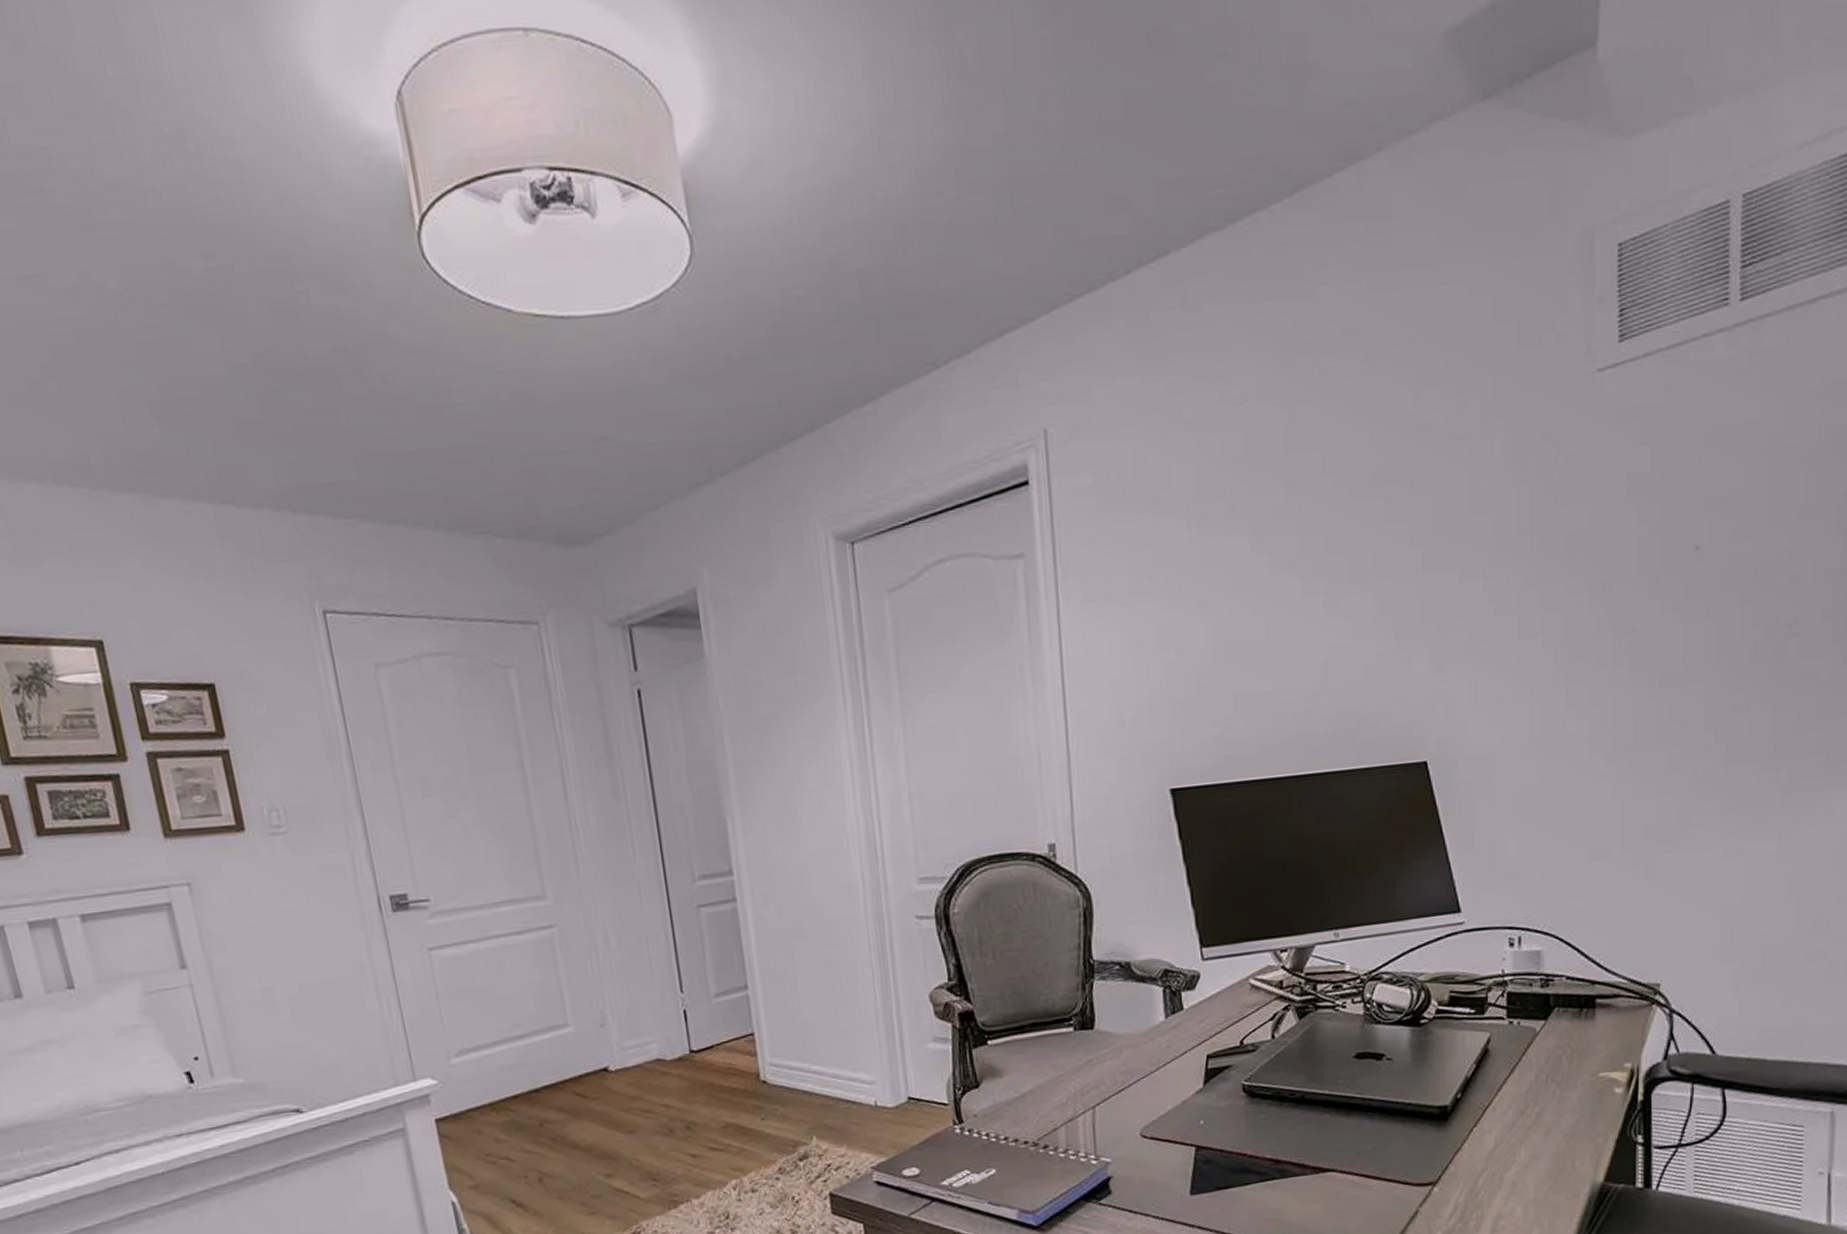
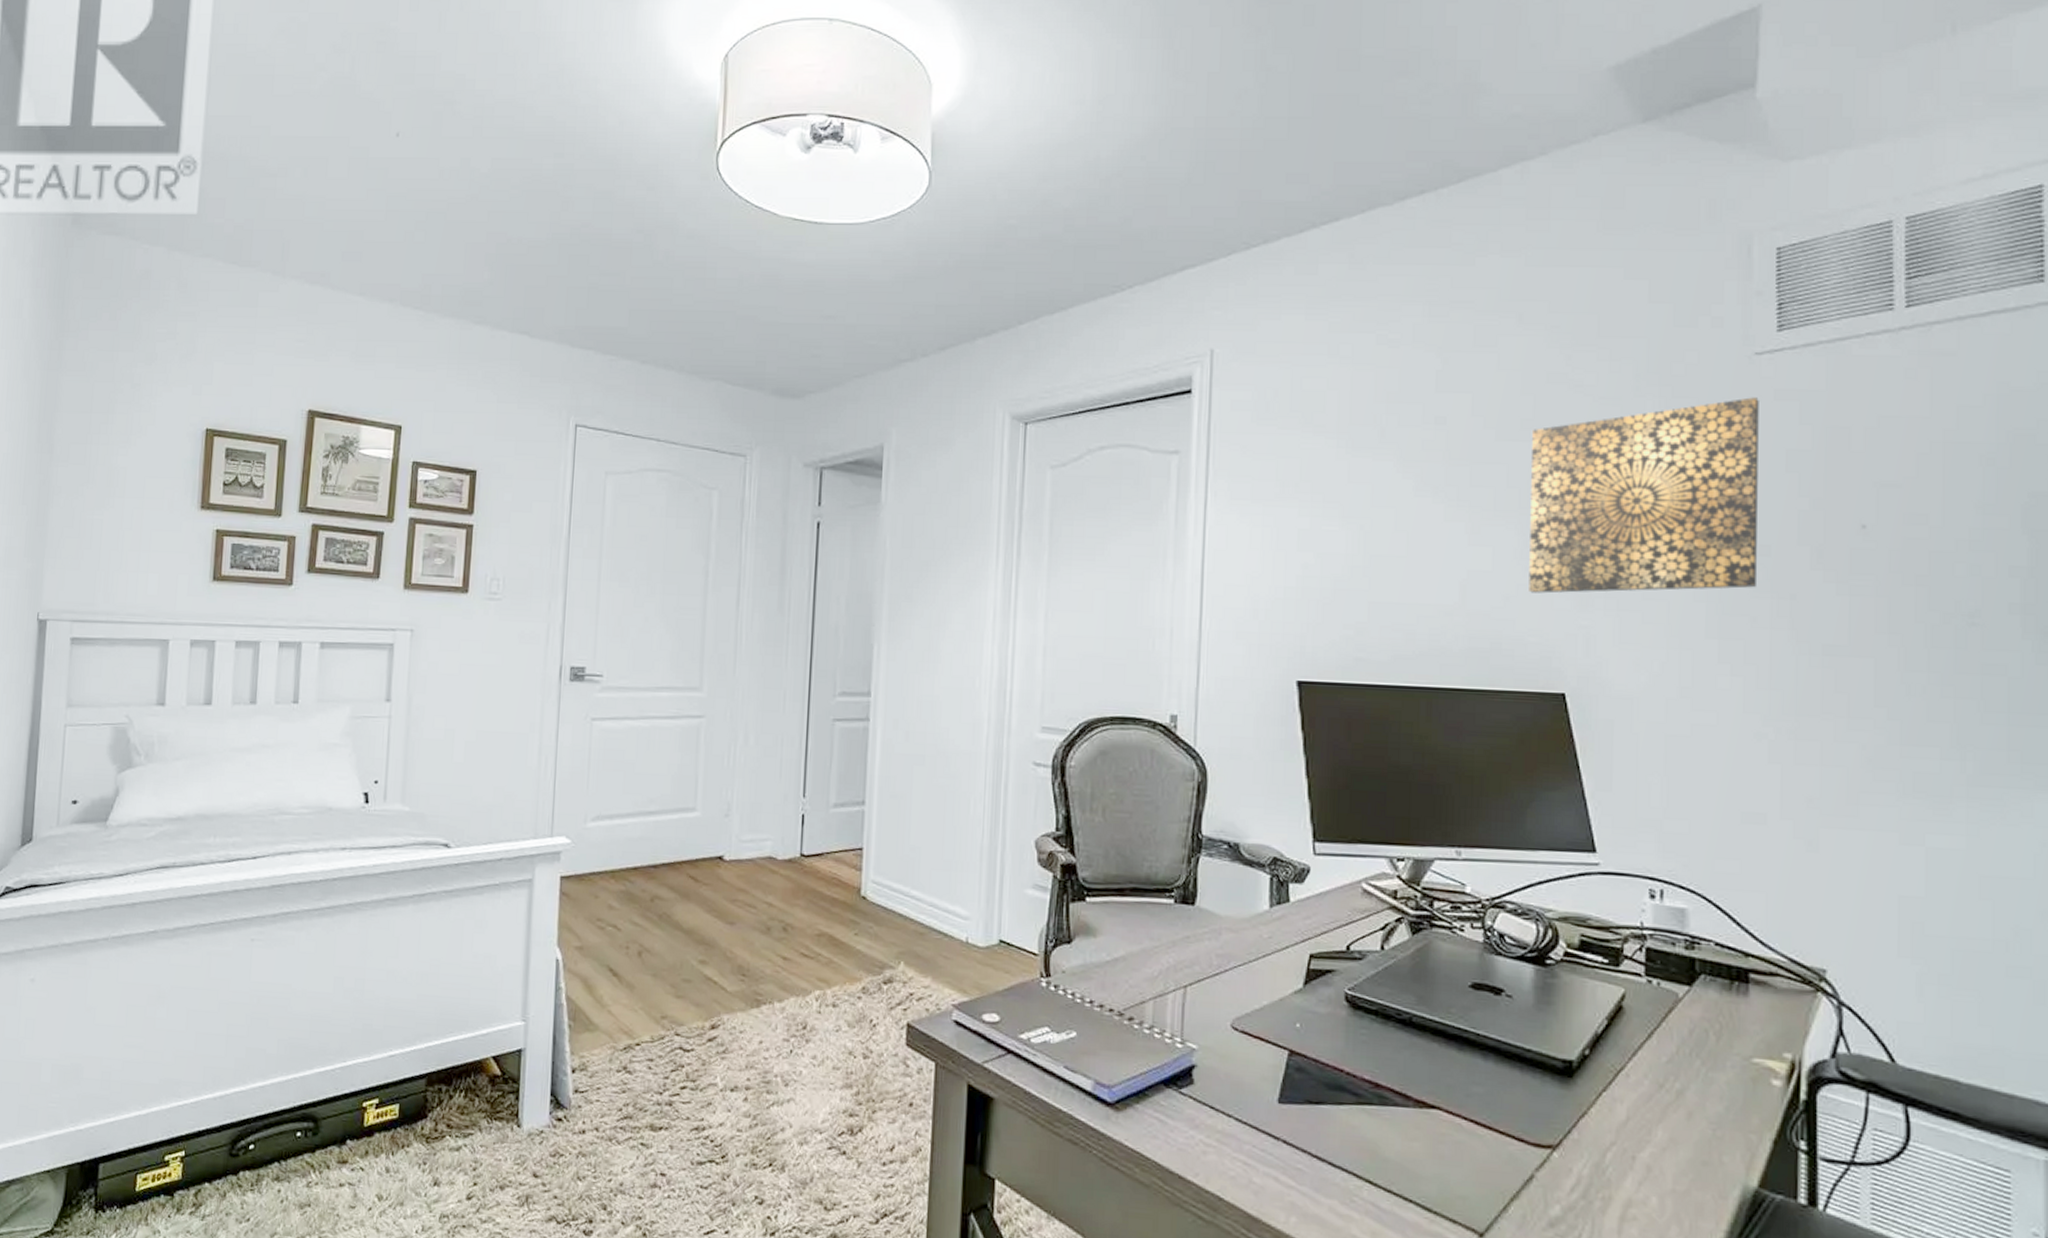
wall art: none [1384,420,1602,662] -> present [1529,397,1759,594]

